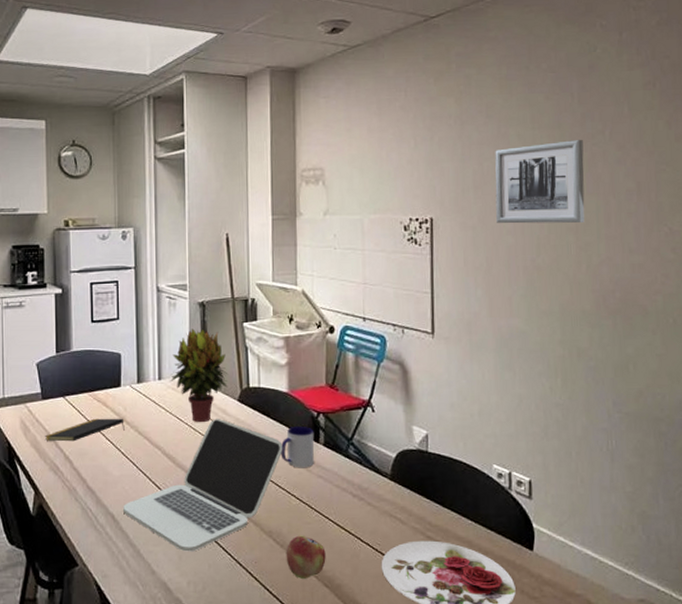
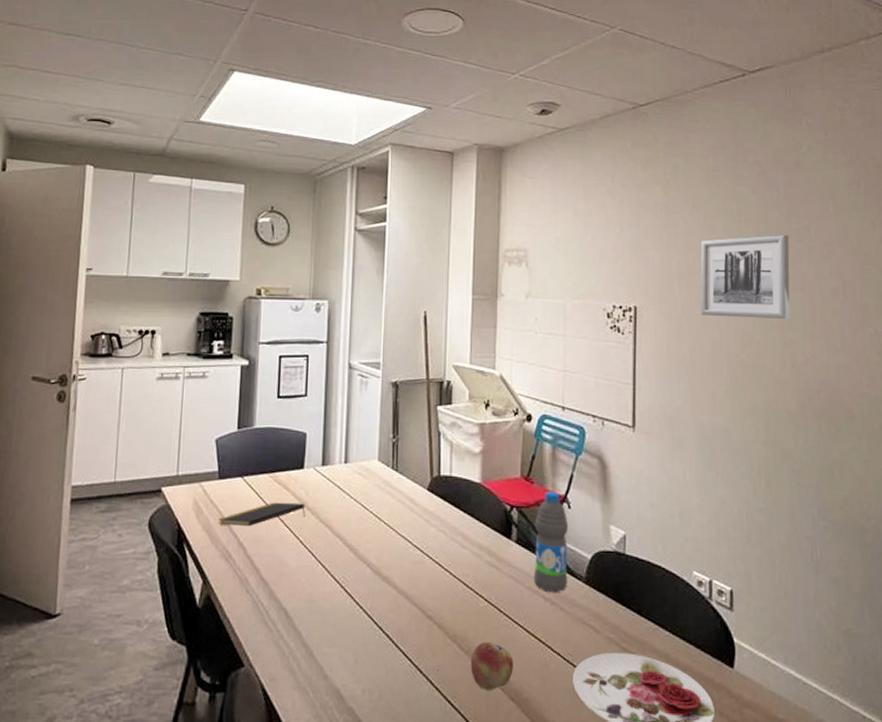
laptop: present [123,419,283,552] -> none [298,508,473,655]
potted plant: present [169,328,229,423] -> none [356,410,419,512]
mug: present [280,427,315,468] -> none [470,521,507,567]
water bottle: none [341,397,374,490] -> present [533,492,569,593]

